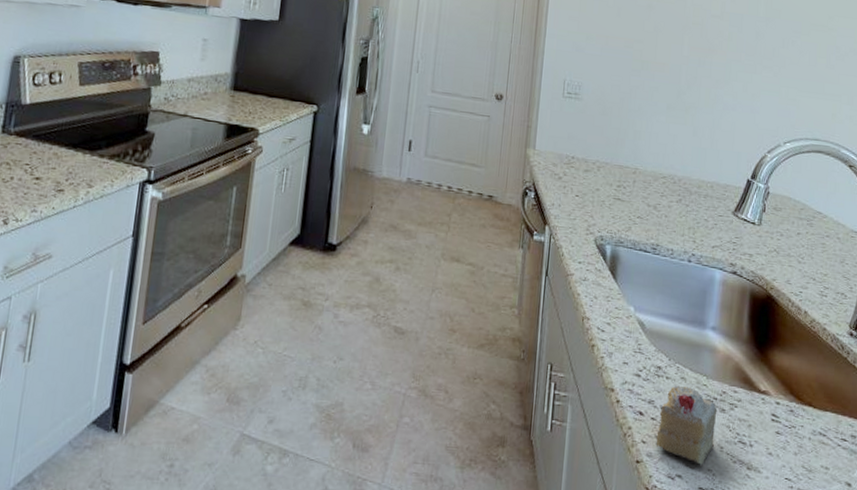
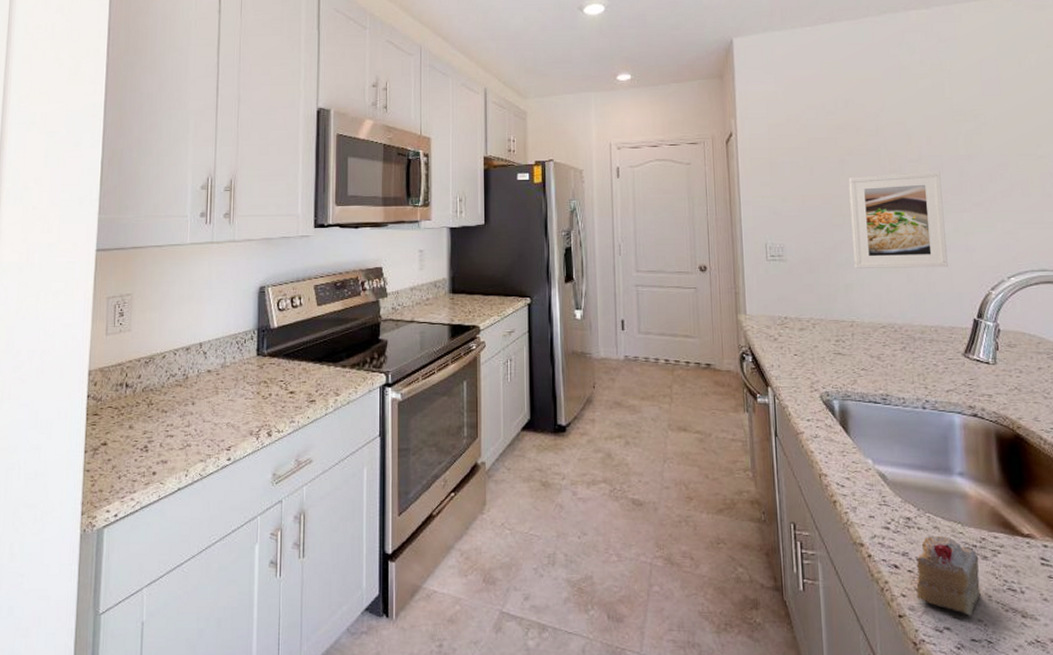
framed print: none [646,24,739,126] -> present [848,172,948,268]

